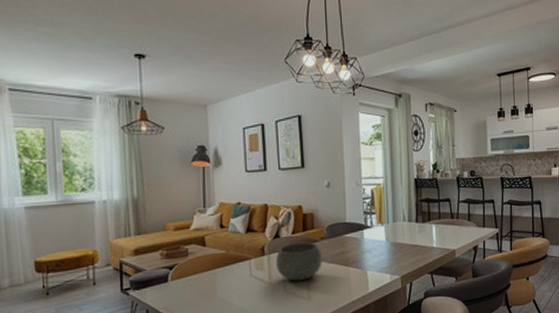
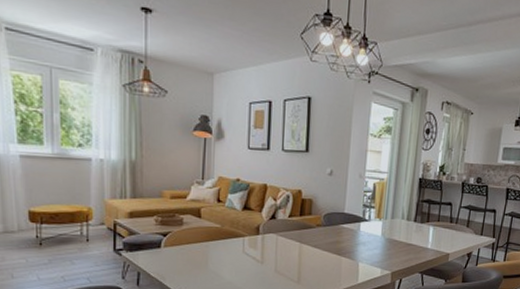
bowl: present [276,242,322,281] -> none [270,226,316,264]

